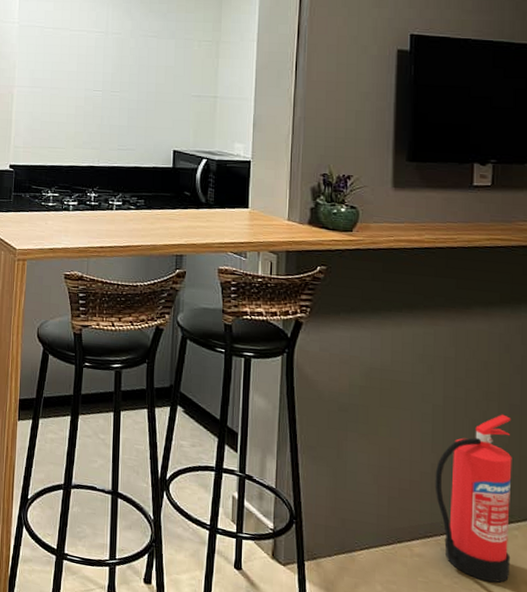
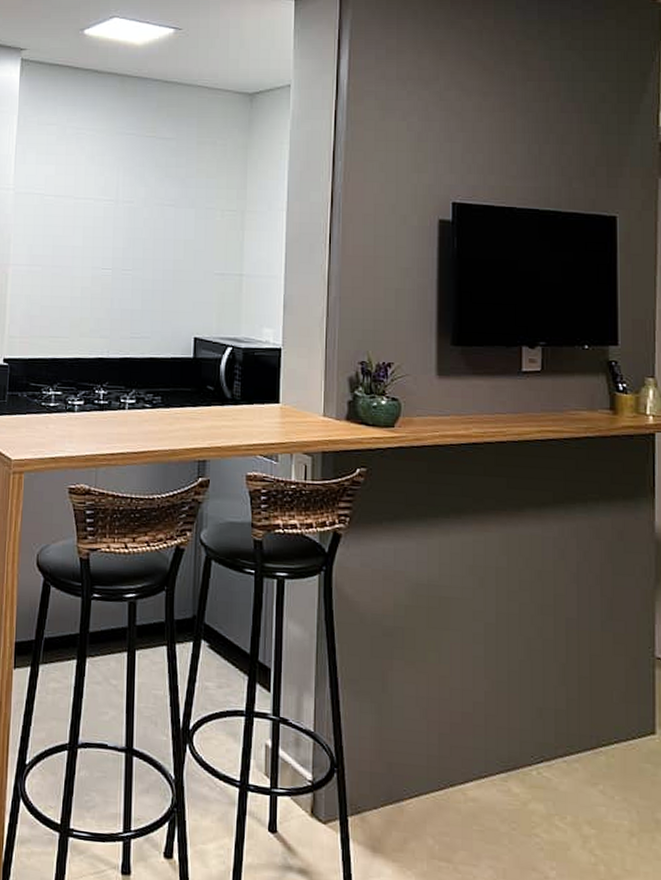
fire extinguisher: present [435,414,512,583] -> none [489,629,572,825]

